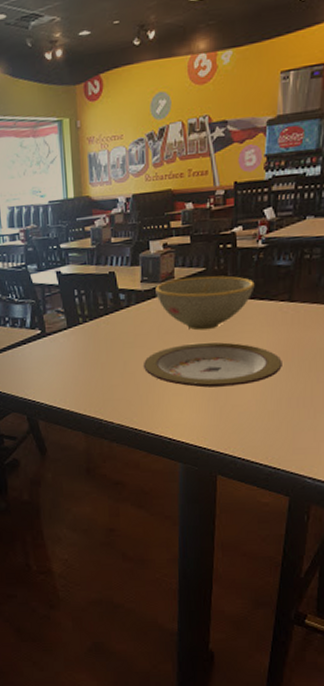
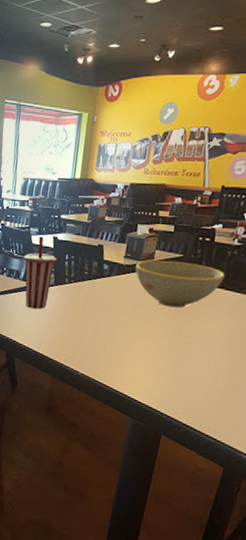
cup with straw: none [25,273,65,360] -> present [23,236,57,310]
plate: present [143,342,282,388] -> none [113,316,239,361]

